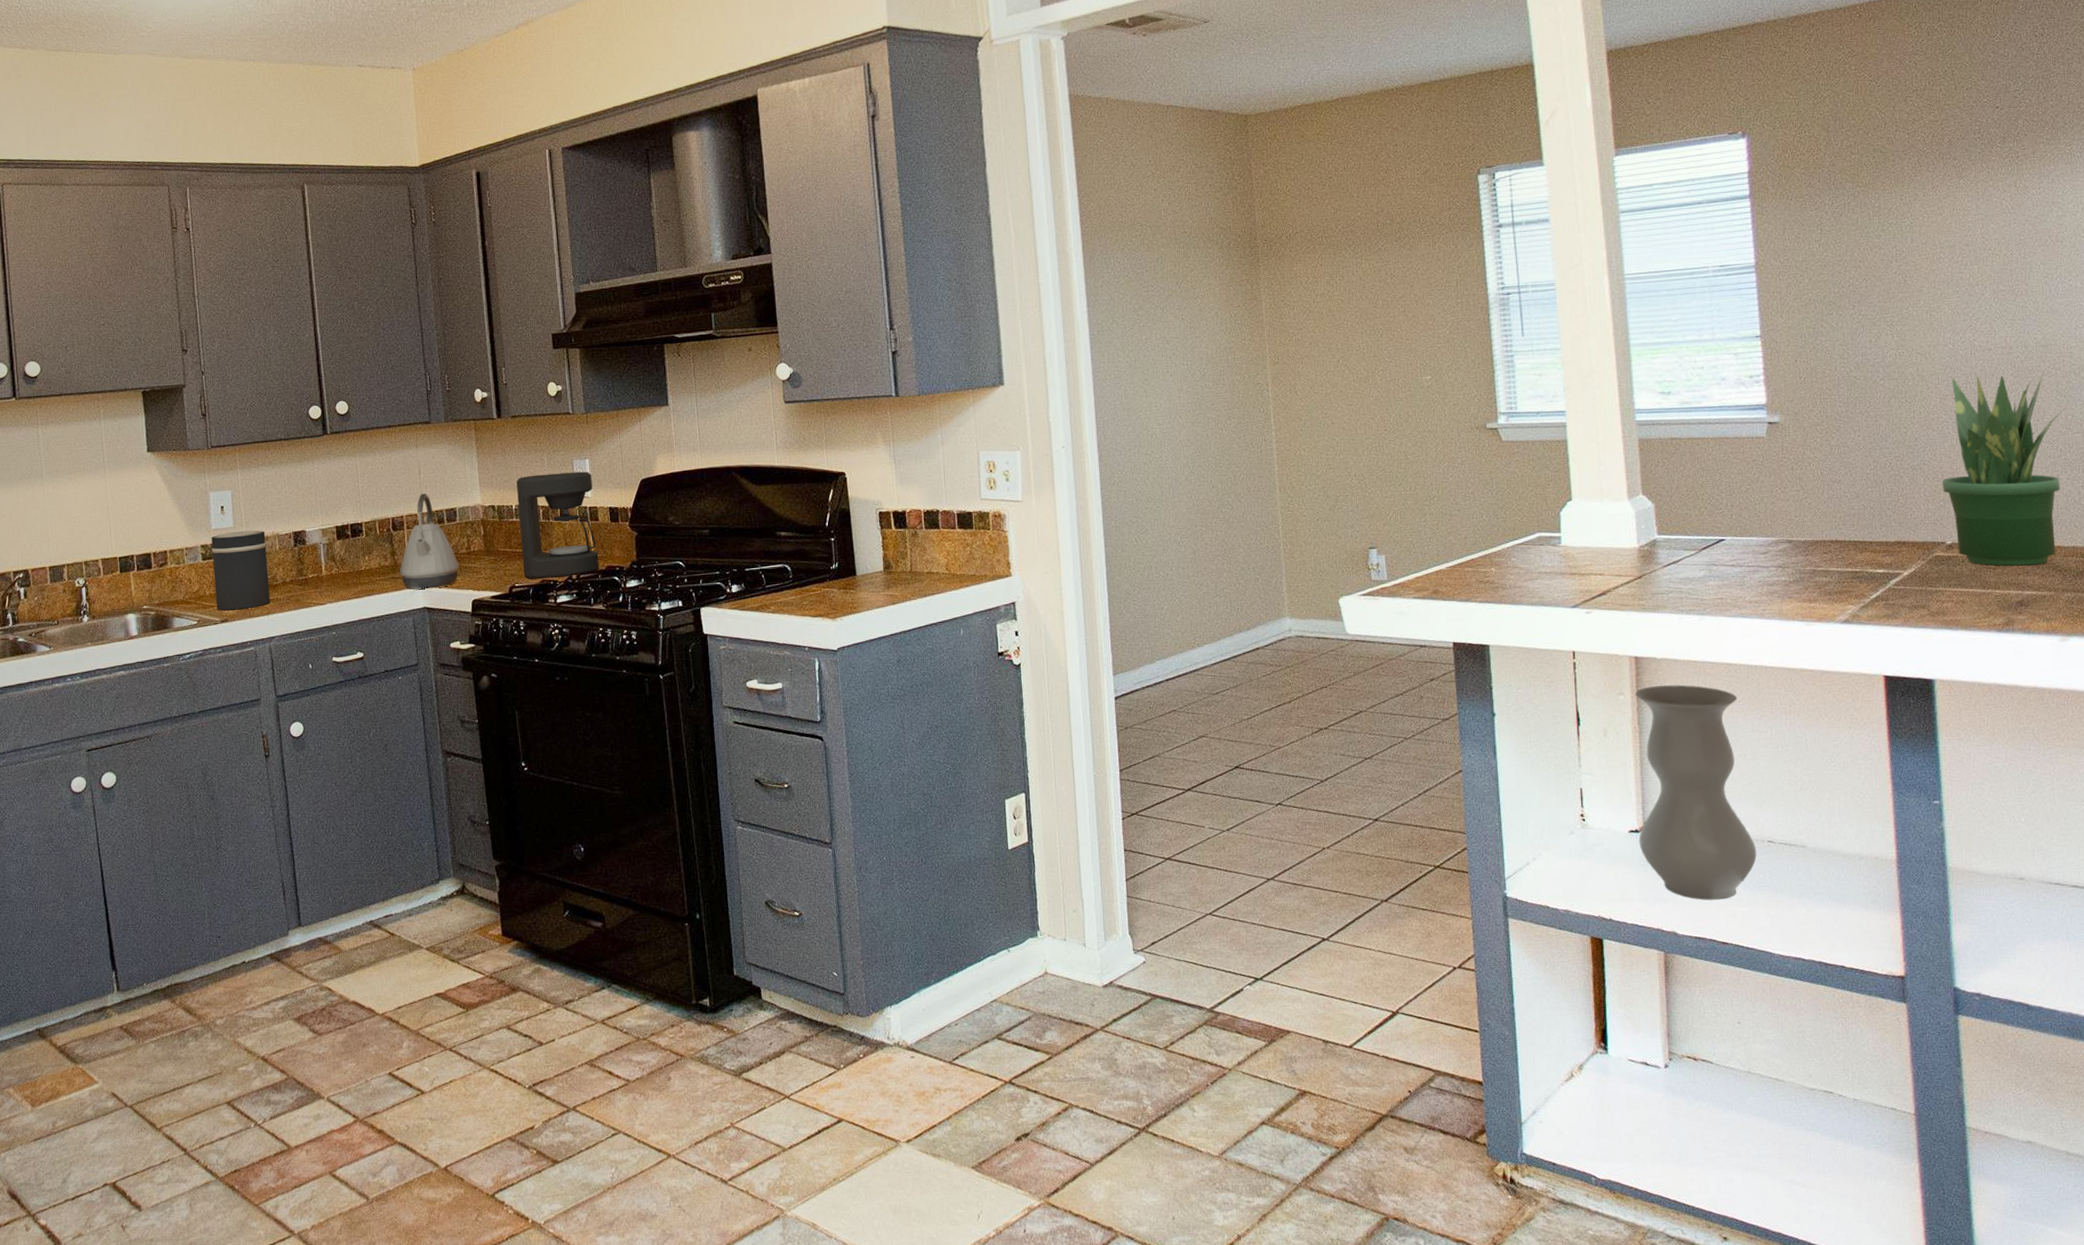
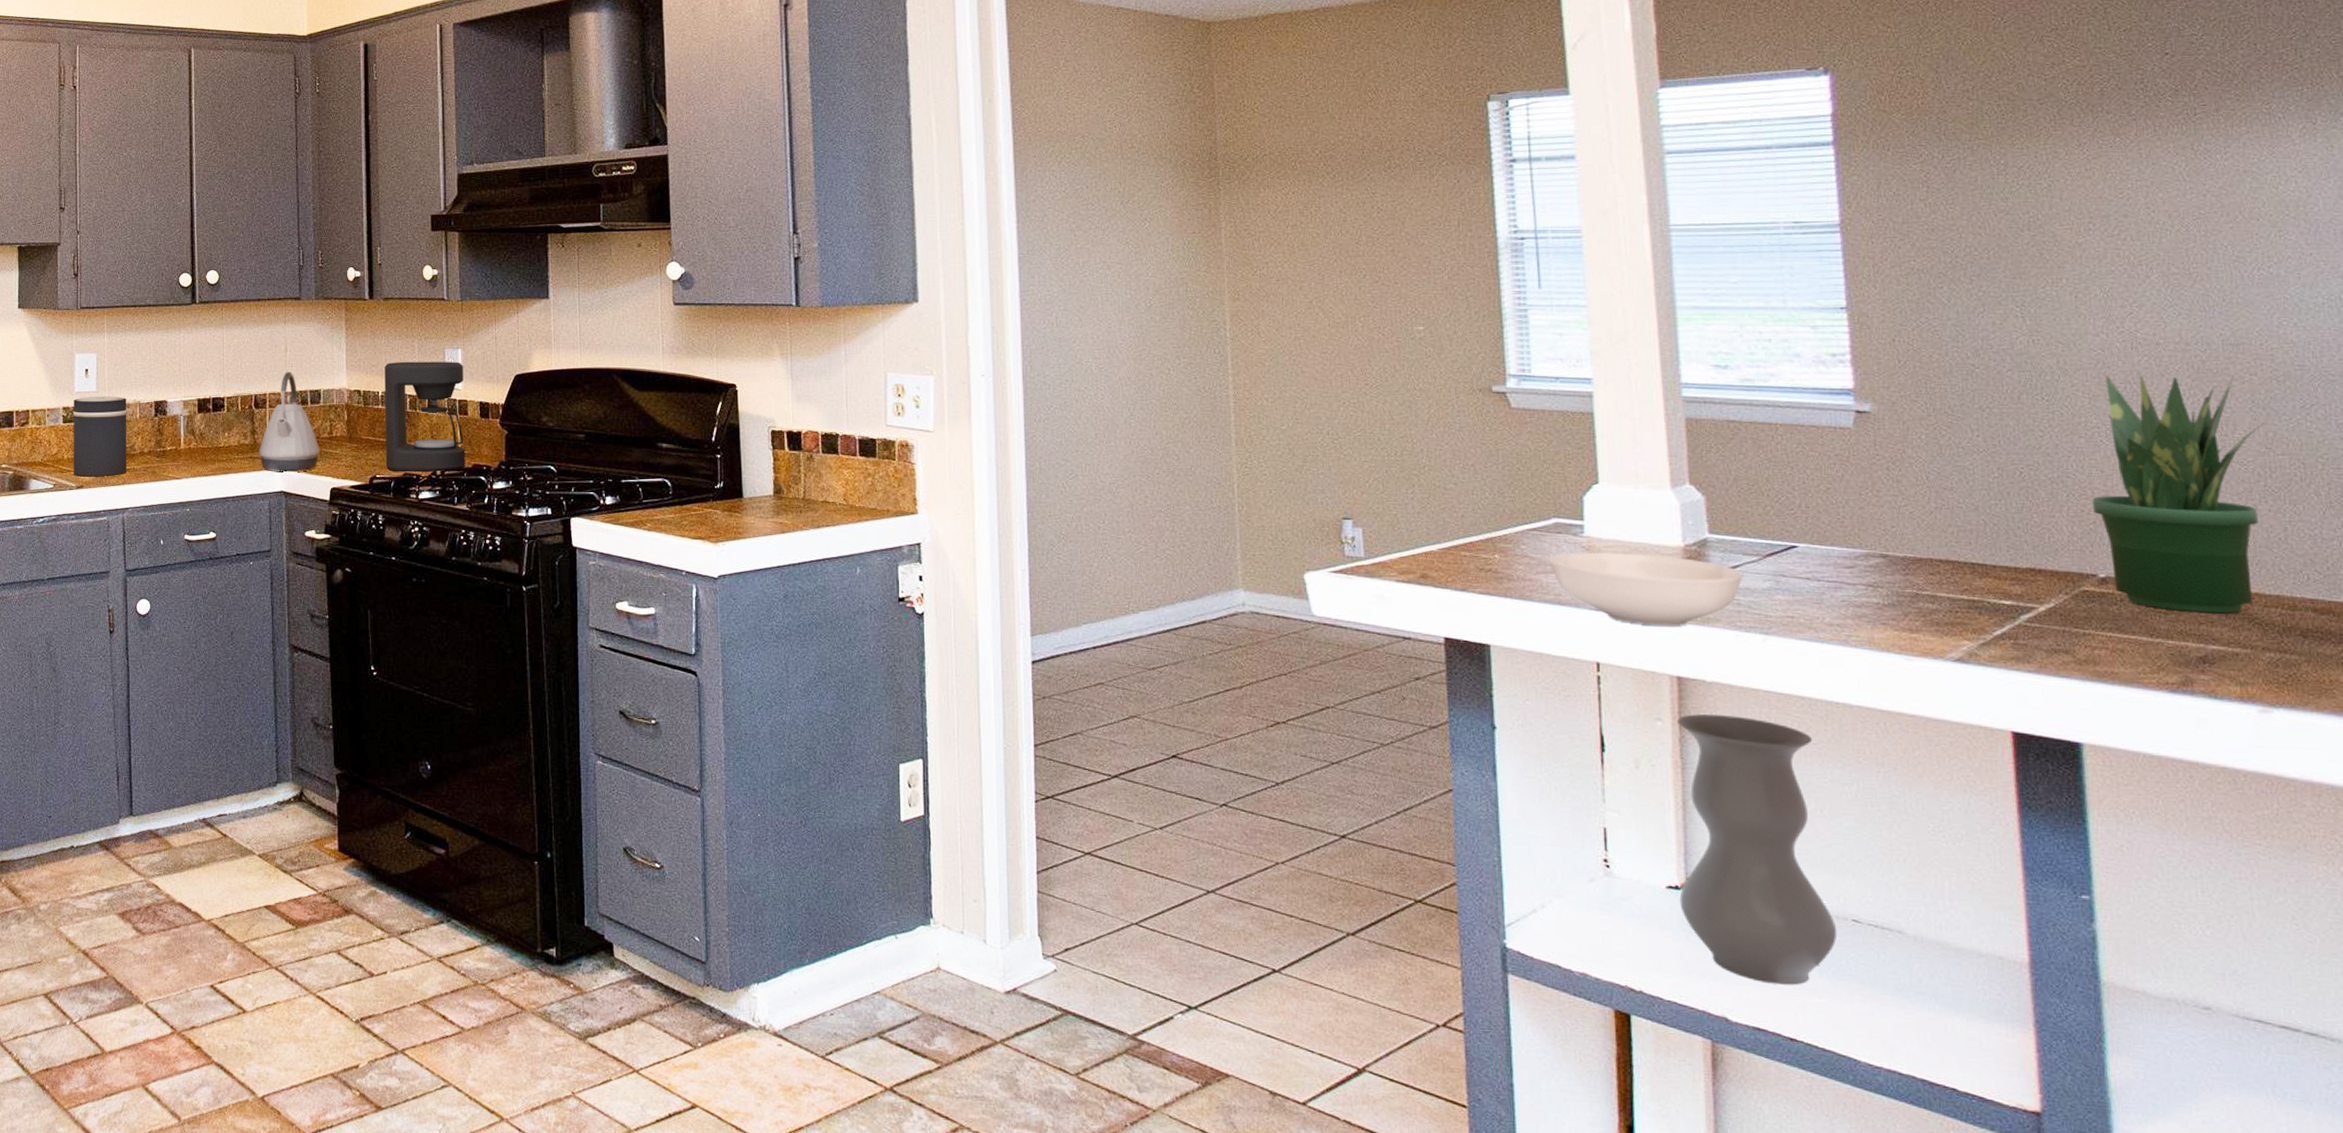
bowl: none [1533,556,1684,616] -> present [1548,552,1744,626]

